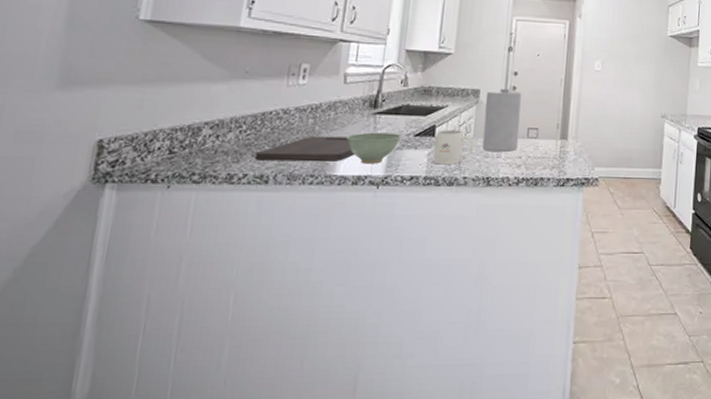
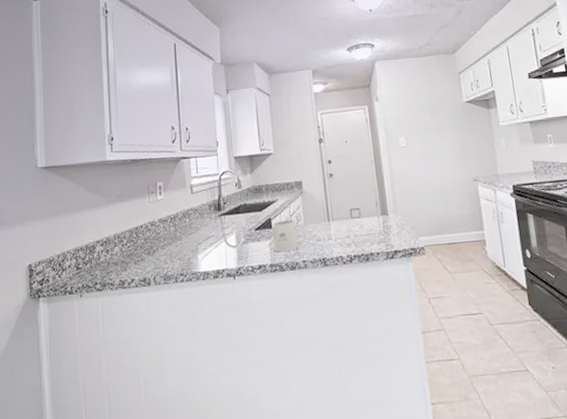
cutting board: present [255,135,354,162] -> none [137,238,210,267]
bowl: present [345,132,402,164] -> none [201,229,245,260]
paper towel holder: present [482,88,522,153] -> none [307,176,345,236]

